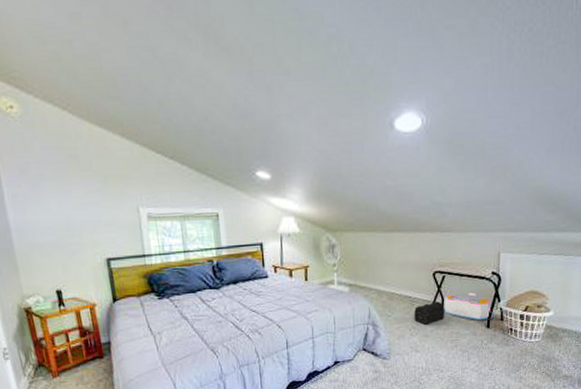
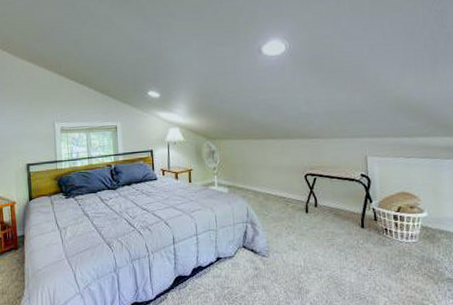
treasure chest: present [414,301,445,326] -> none [289,201,319,225]
storage bin: present [444,292,494,321] -> none [317,194,367,221]

